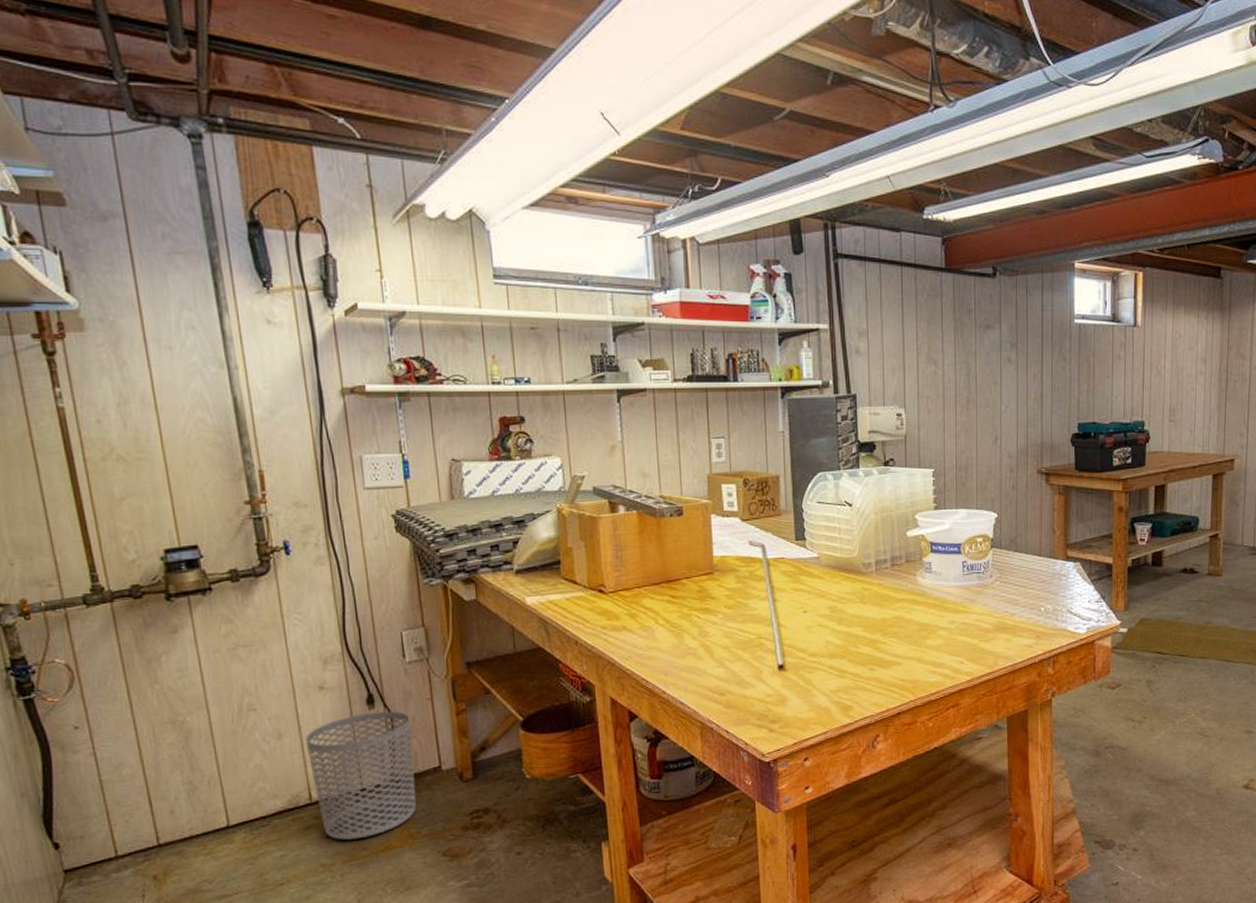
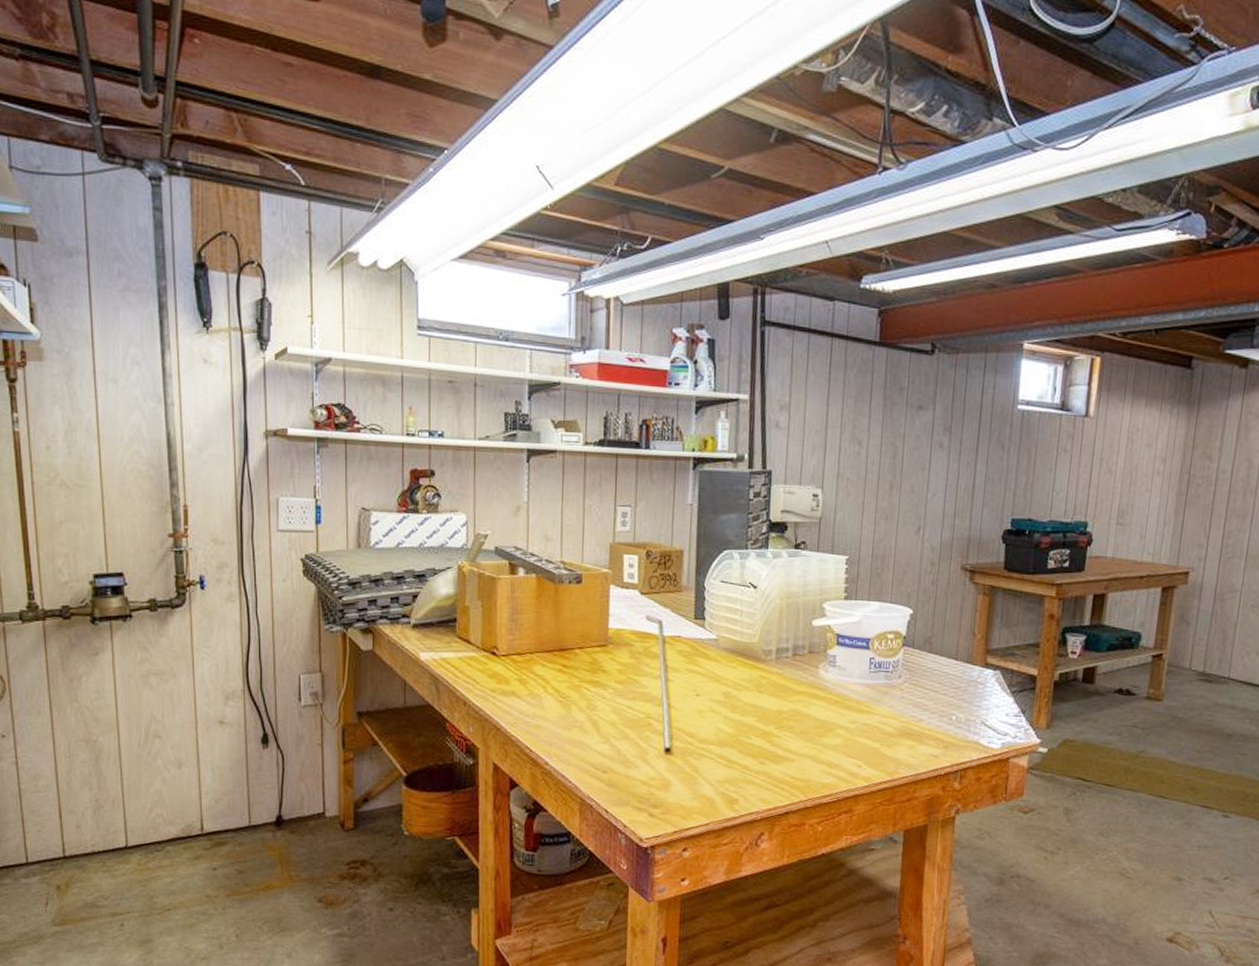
waste bin: present [305,711,417,840] -> none [202,751,300,875]

